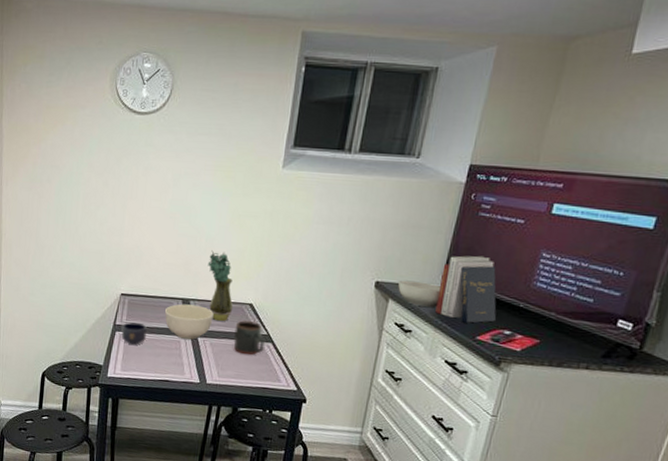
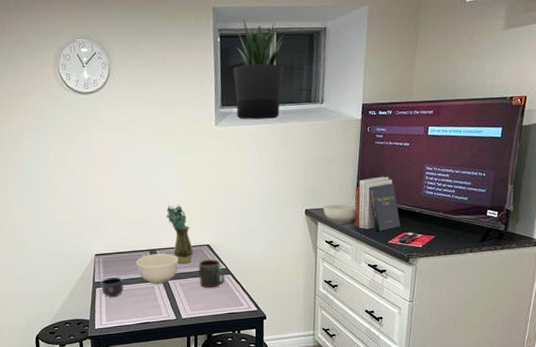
planter: none [309,49,383,169] -> present [233,20,284,120]

